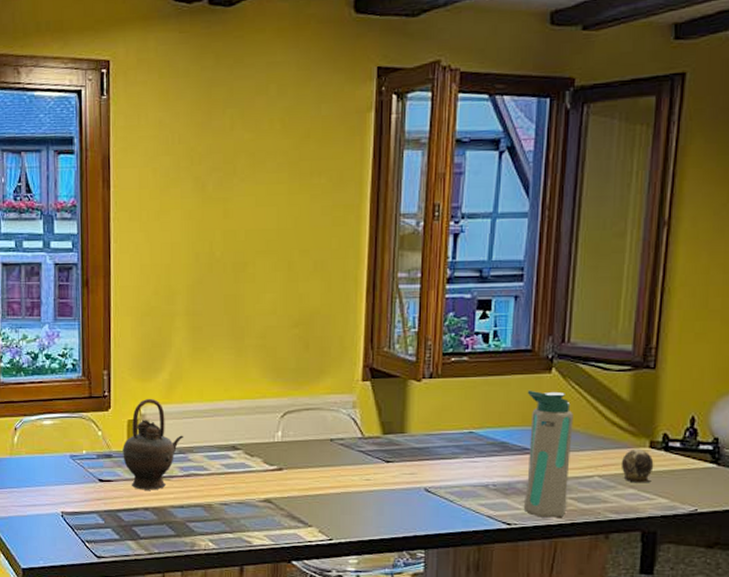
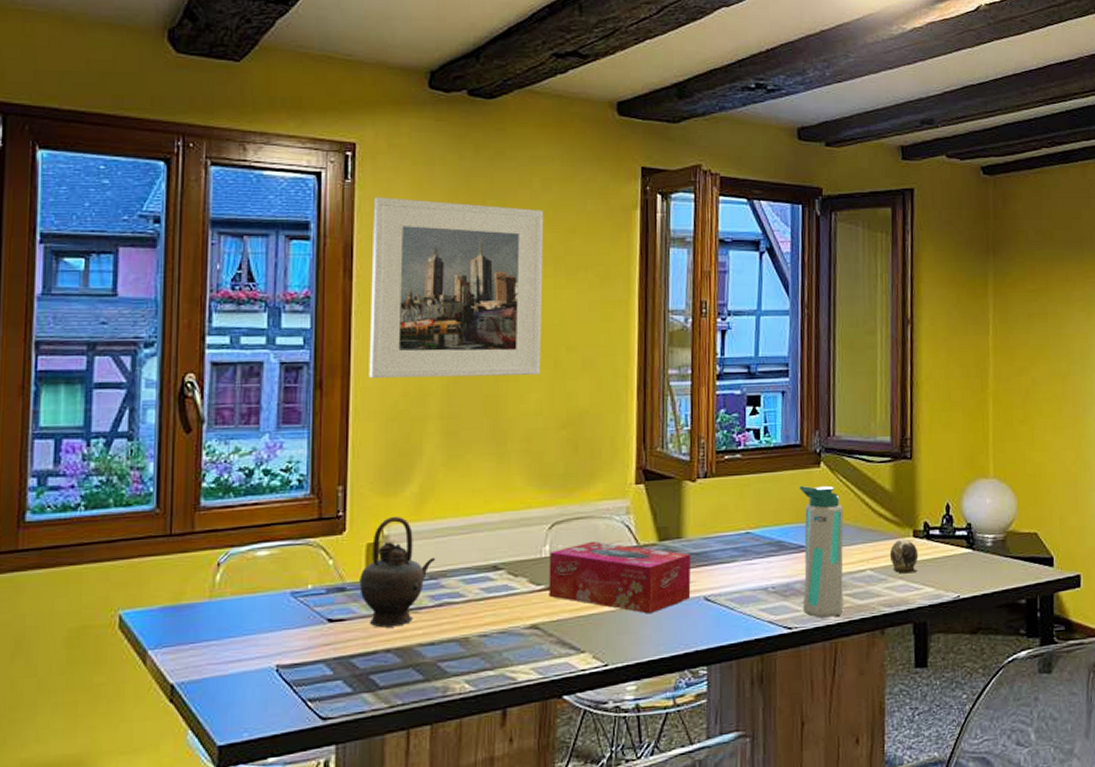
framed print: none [125,111,280,279] -> present [369,197,544,379]
tissue box: none [281,430,414,499] -> present [549,541,692,614]

